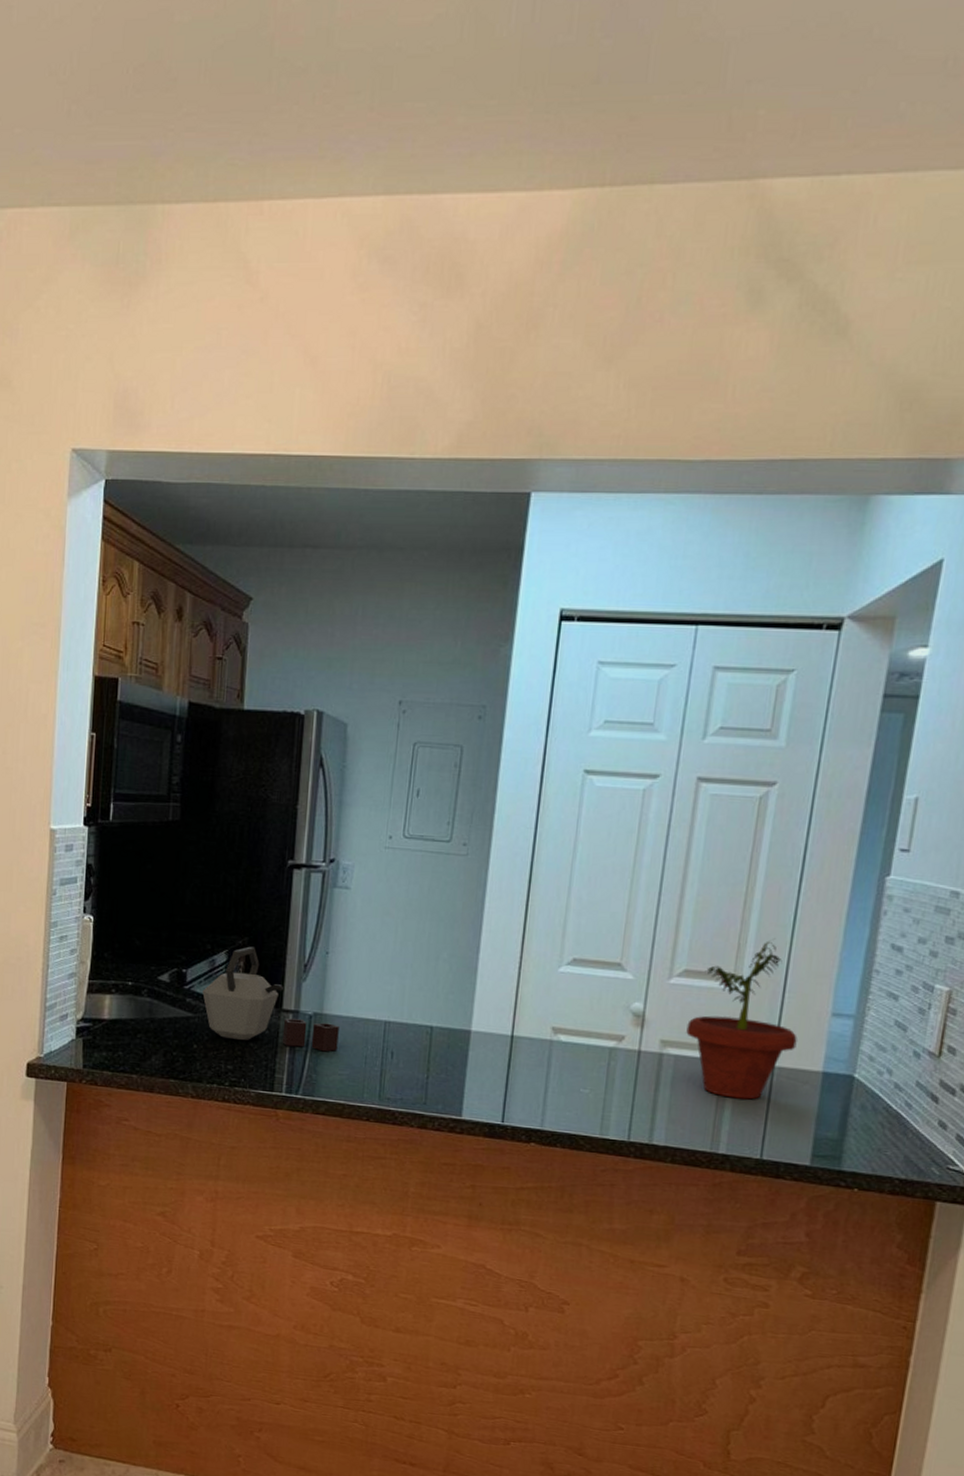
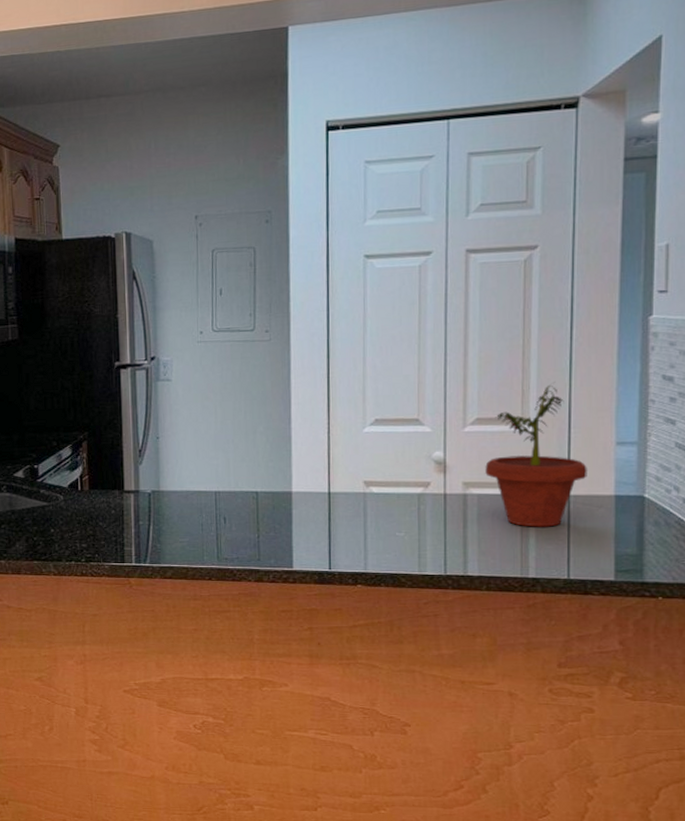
kettle: present [202,946,339,1052] -> none [53,439,176,524]

